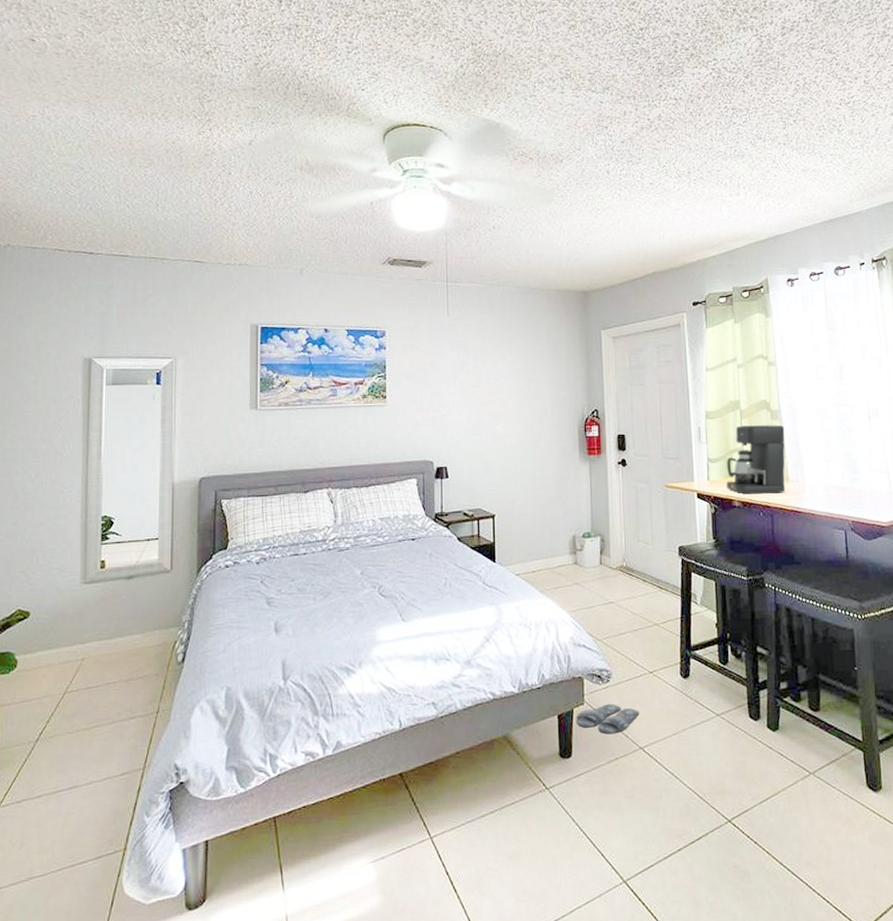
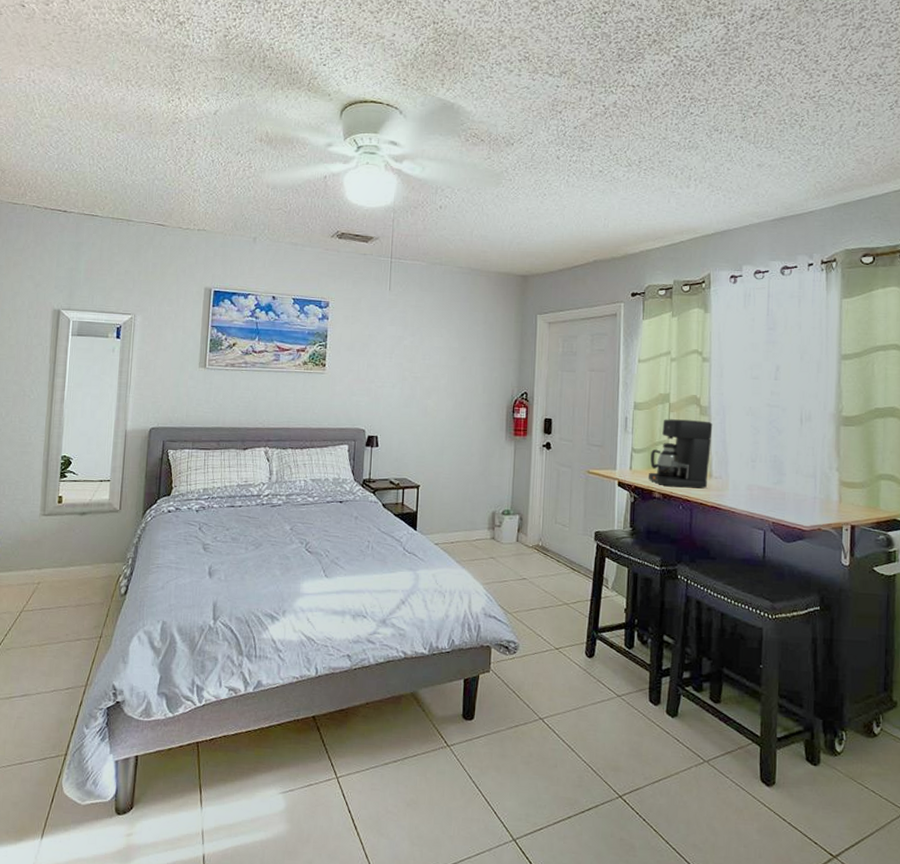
slippers: present [576,703,640,734] -> none [481,674,543,703]

